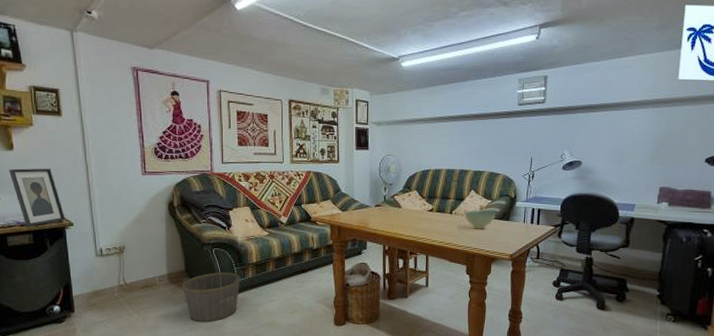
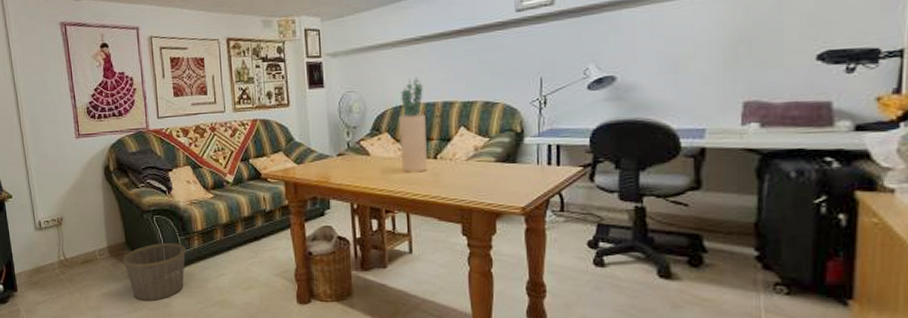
vase: none [425,148,446,224] -> present [399,77,427,173]
bowl: present [464,210,495,229] -> none [452,152,496,177]

